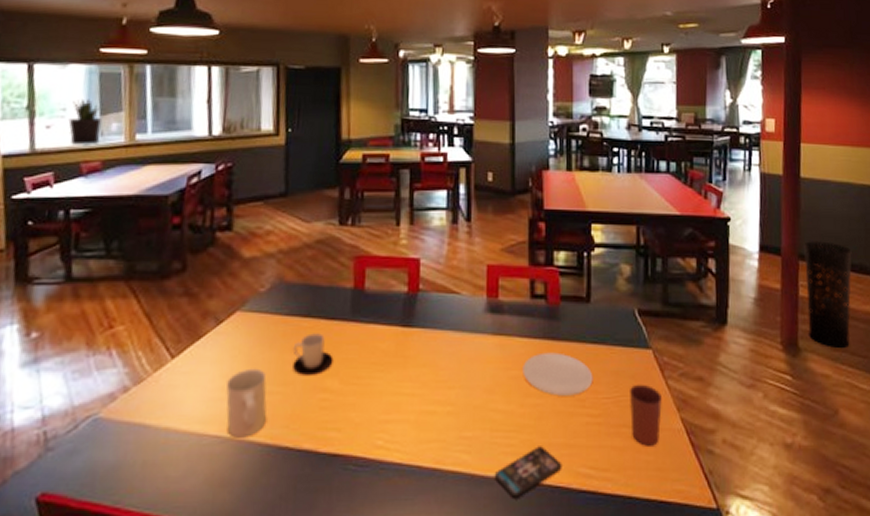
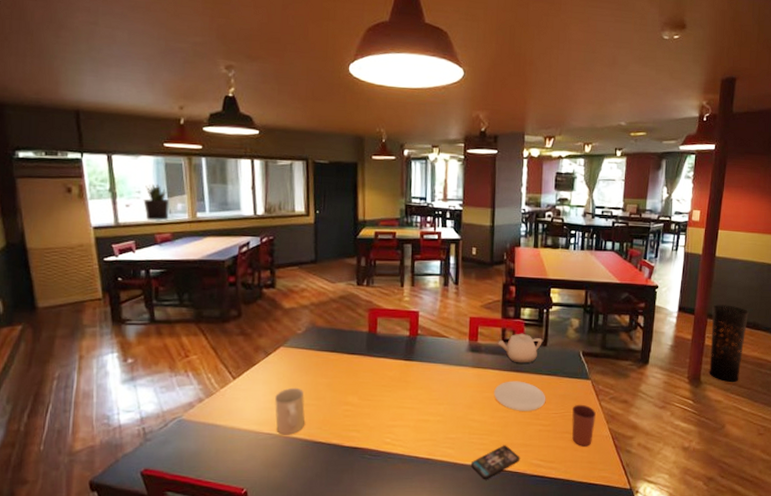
cup: present [292,333,334,375] -> none [323,364,354,393]
teapot: none [525,285,584,328] -> present [498,333,543,363]

